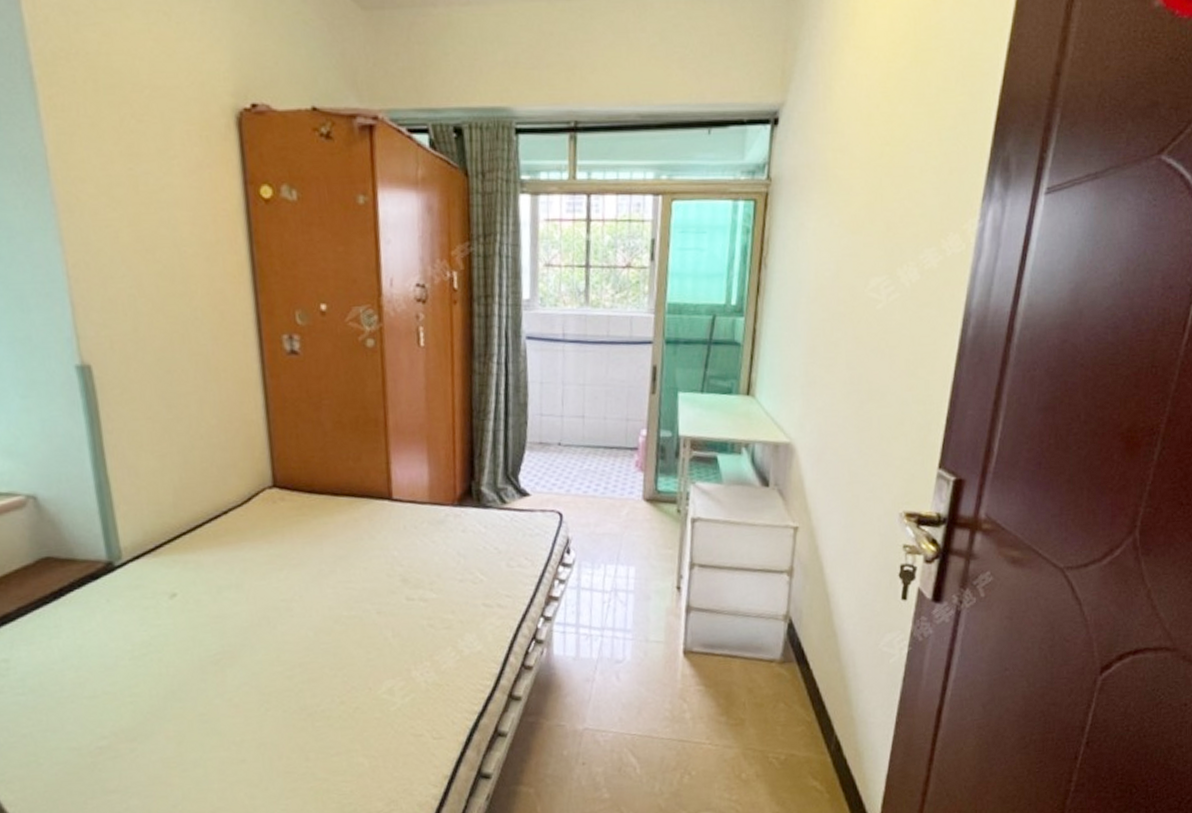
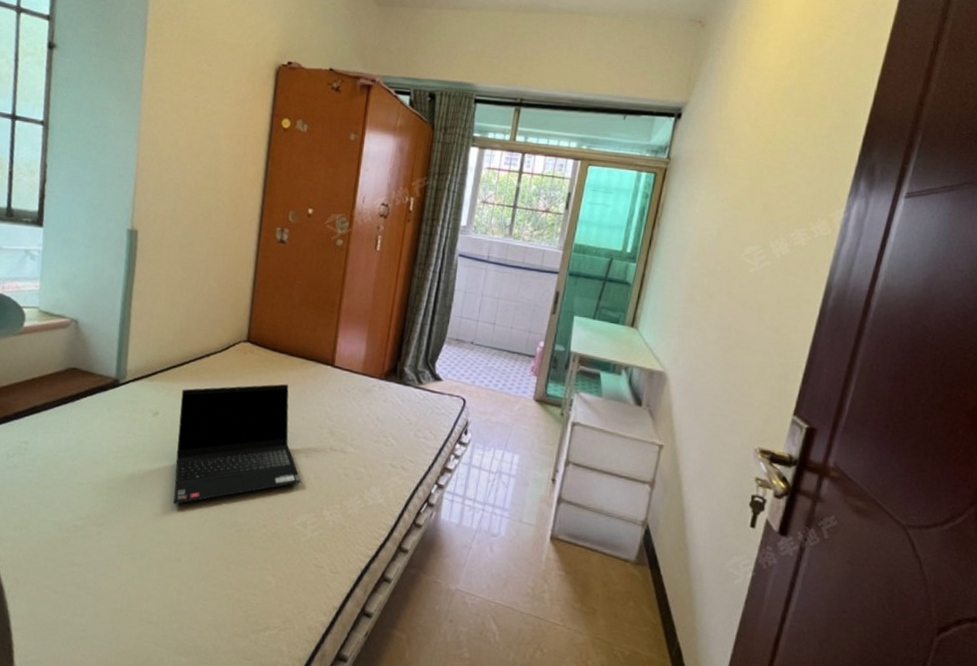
laptop computer: none [200,531,378,699] -> present [173,384,302,505]

